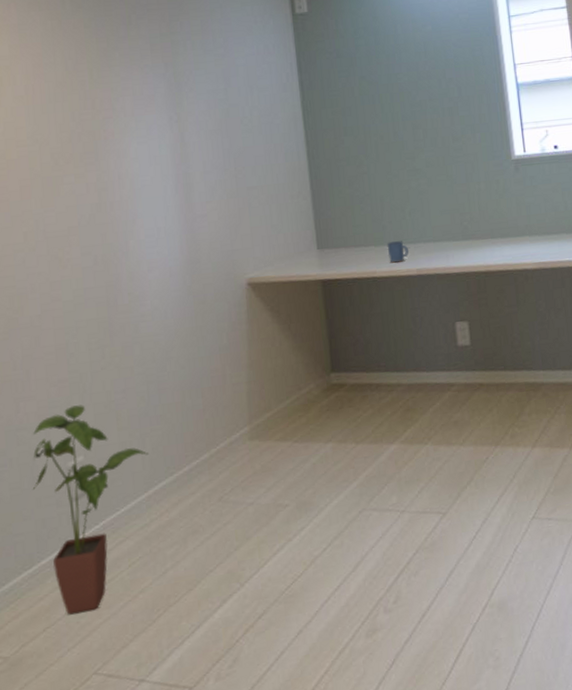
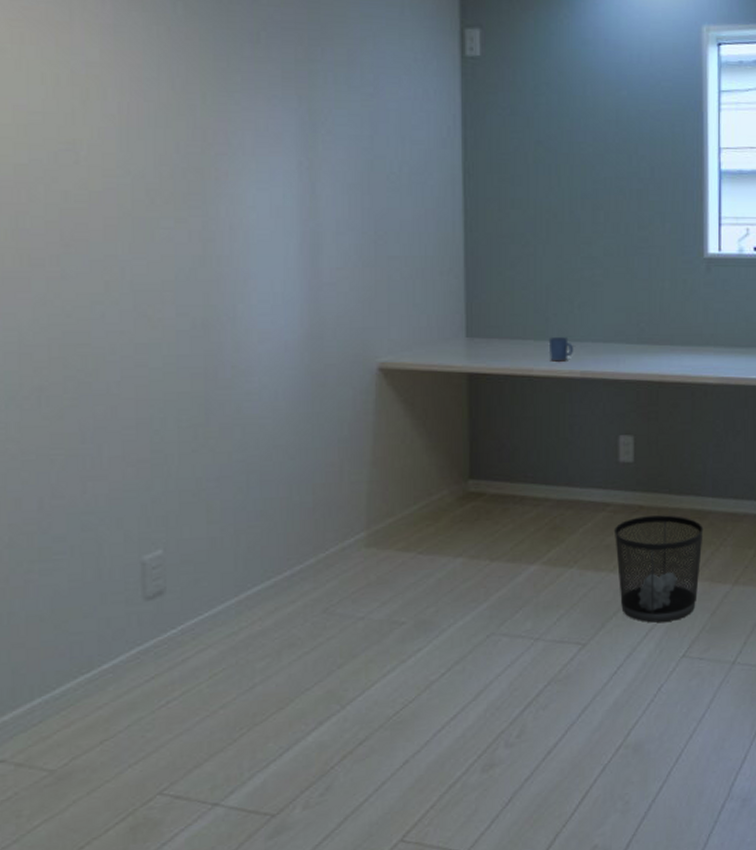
house plant: present [32,405,148,615] -> none [96,491,242,728]
waste bin: none [460,389,540,489] -> present [615,515,704,623]

